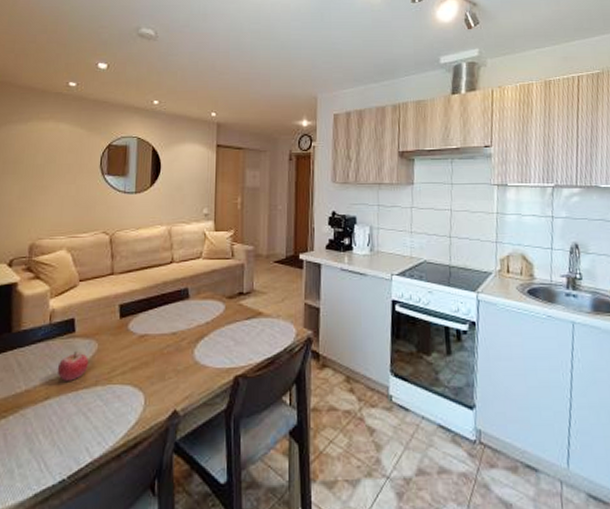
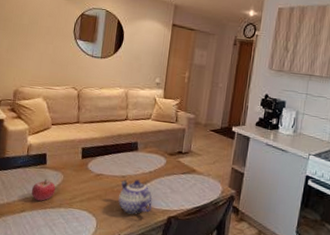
teapot: none [169,334,213,381] -> present [118,179,152,215]

